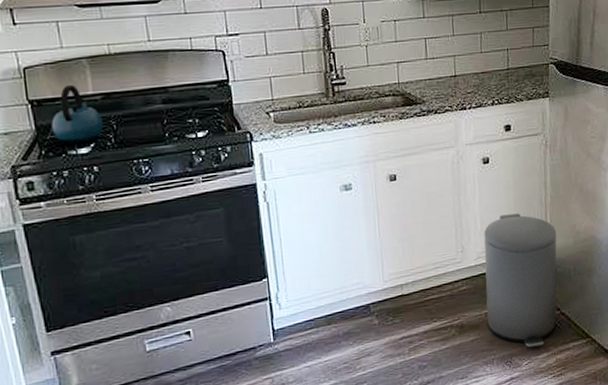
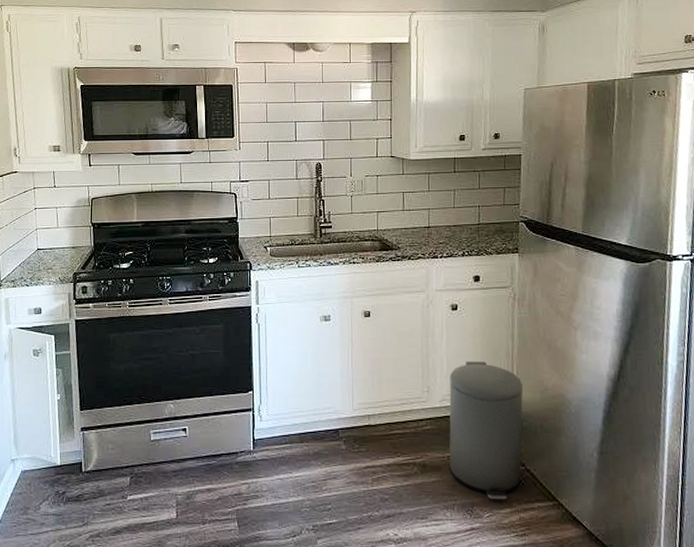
kettle: present [51,84,104,145] -> none [104,213,142,260]

